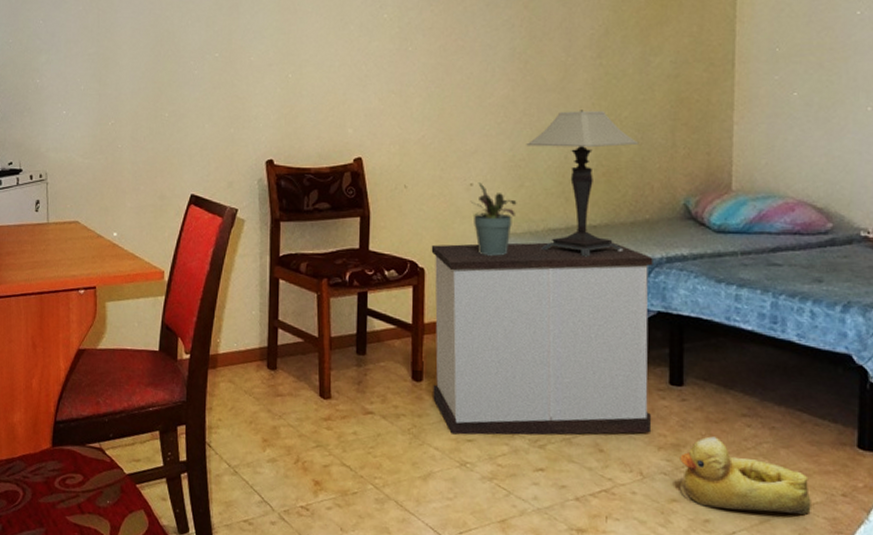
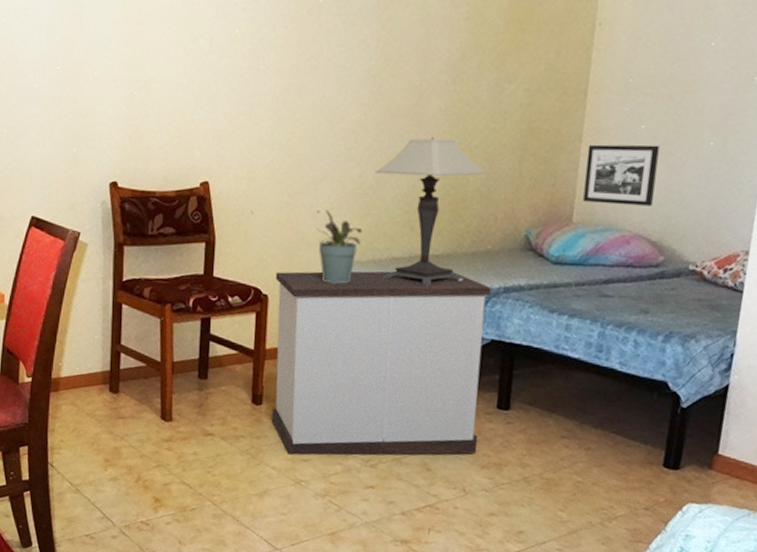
rubber duck: present [679,436,811,515] -> none [498,456,617,526]
picture frame: none [740,111,815,173] -> present [583,144,660,206]

